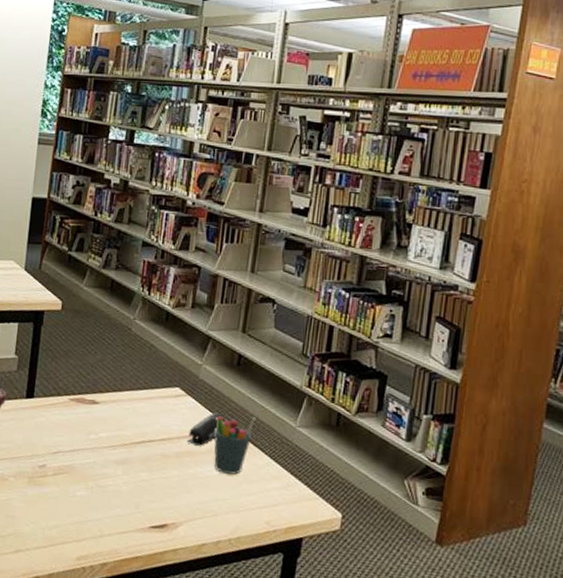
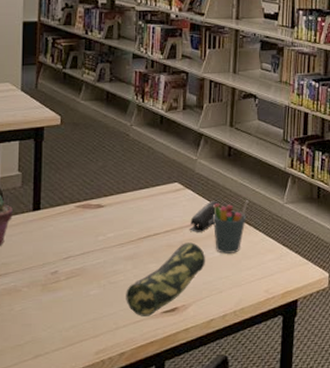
pencil case: none [113,454,202,529] -> present [126,242,205,317]

